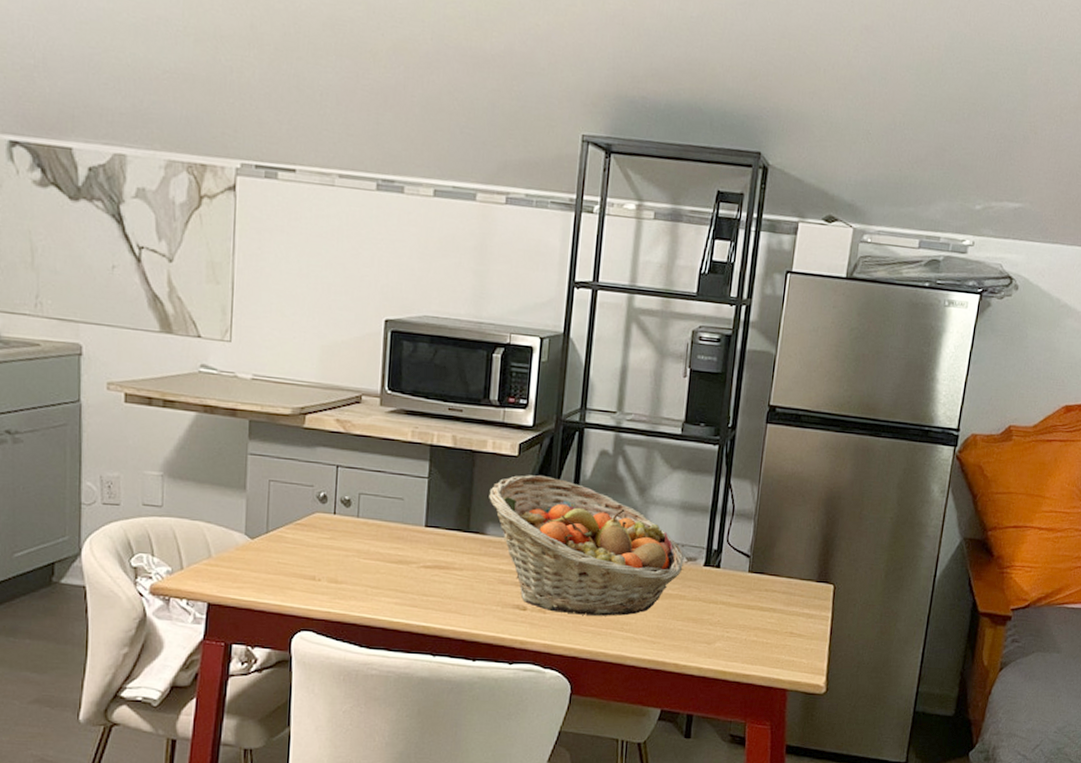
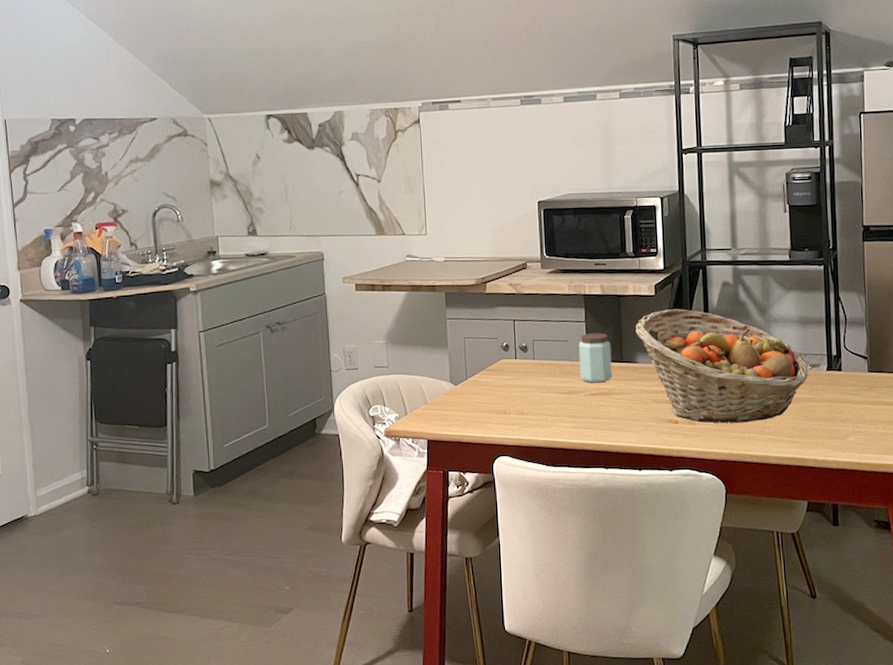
peanut butter: none [413,492,457,554] -> present [578,333,613,383]

